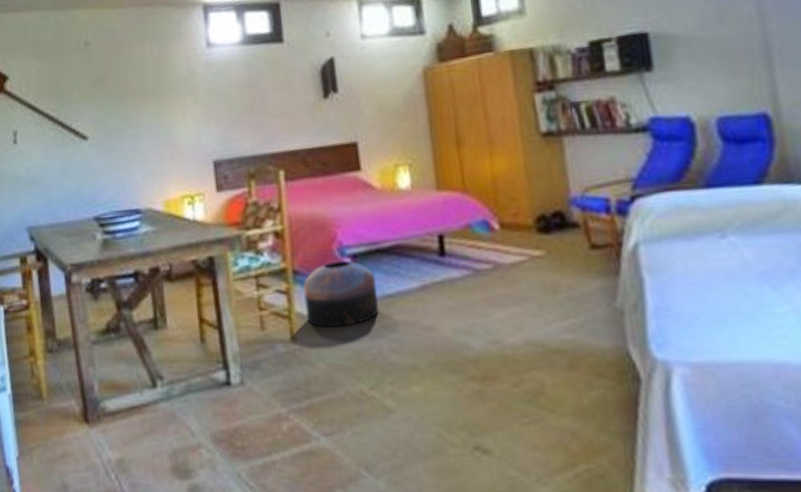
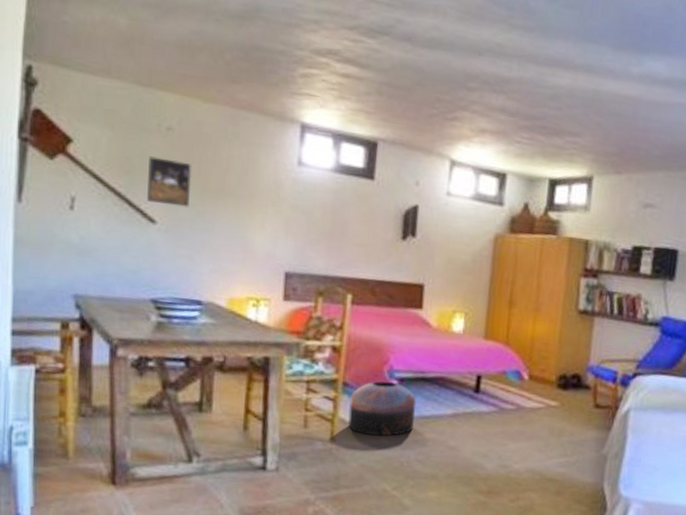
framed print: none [73,72,114,119] -> present [147,156,193,208]

